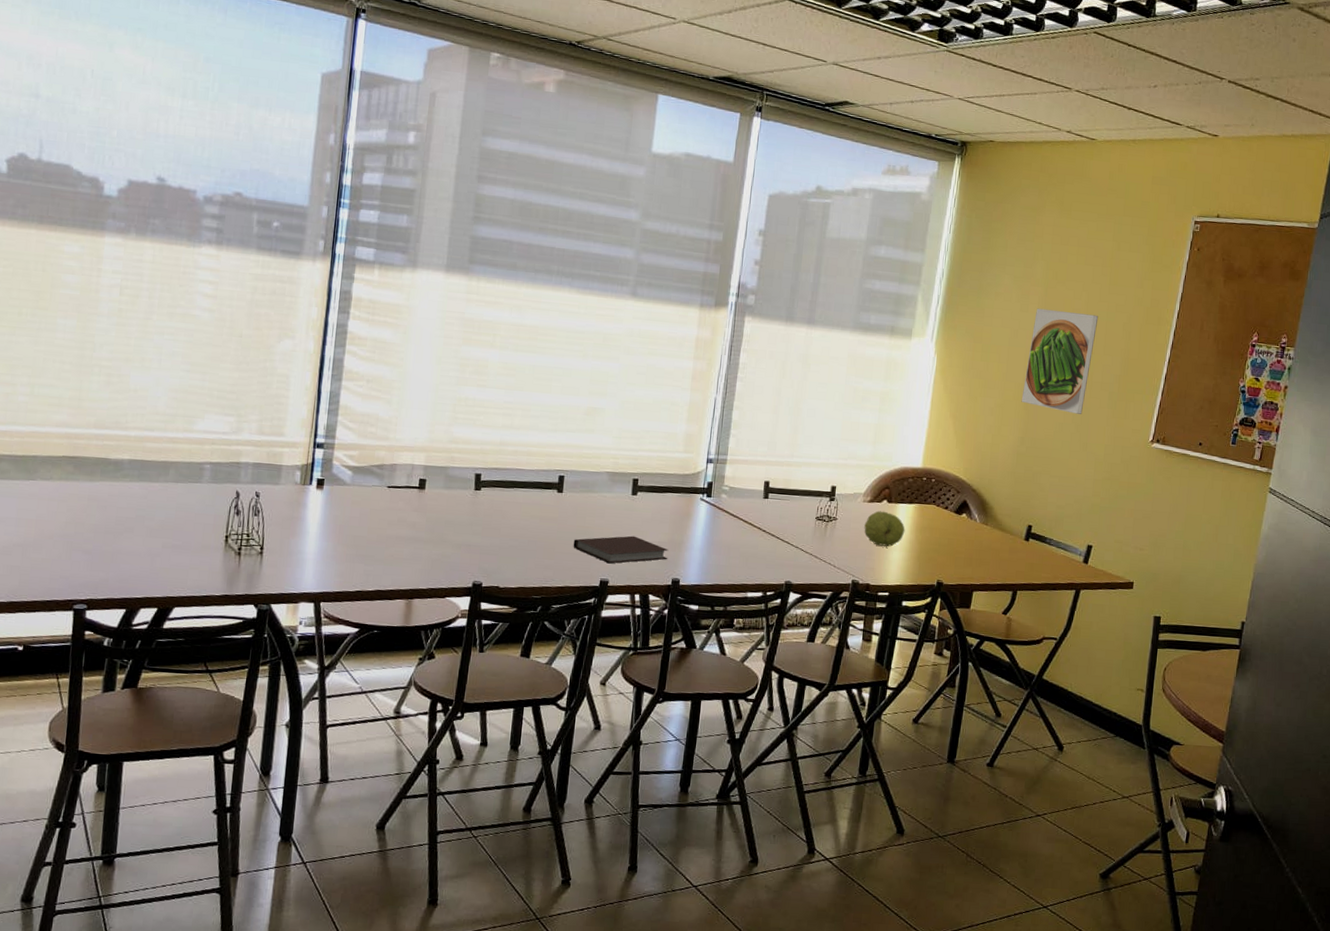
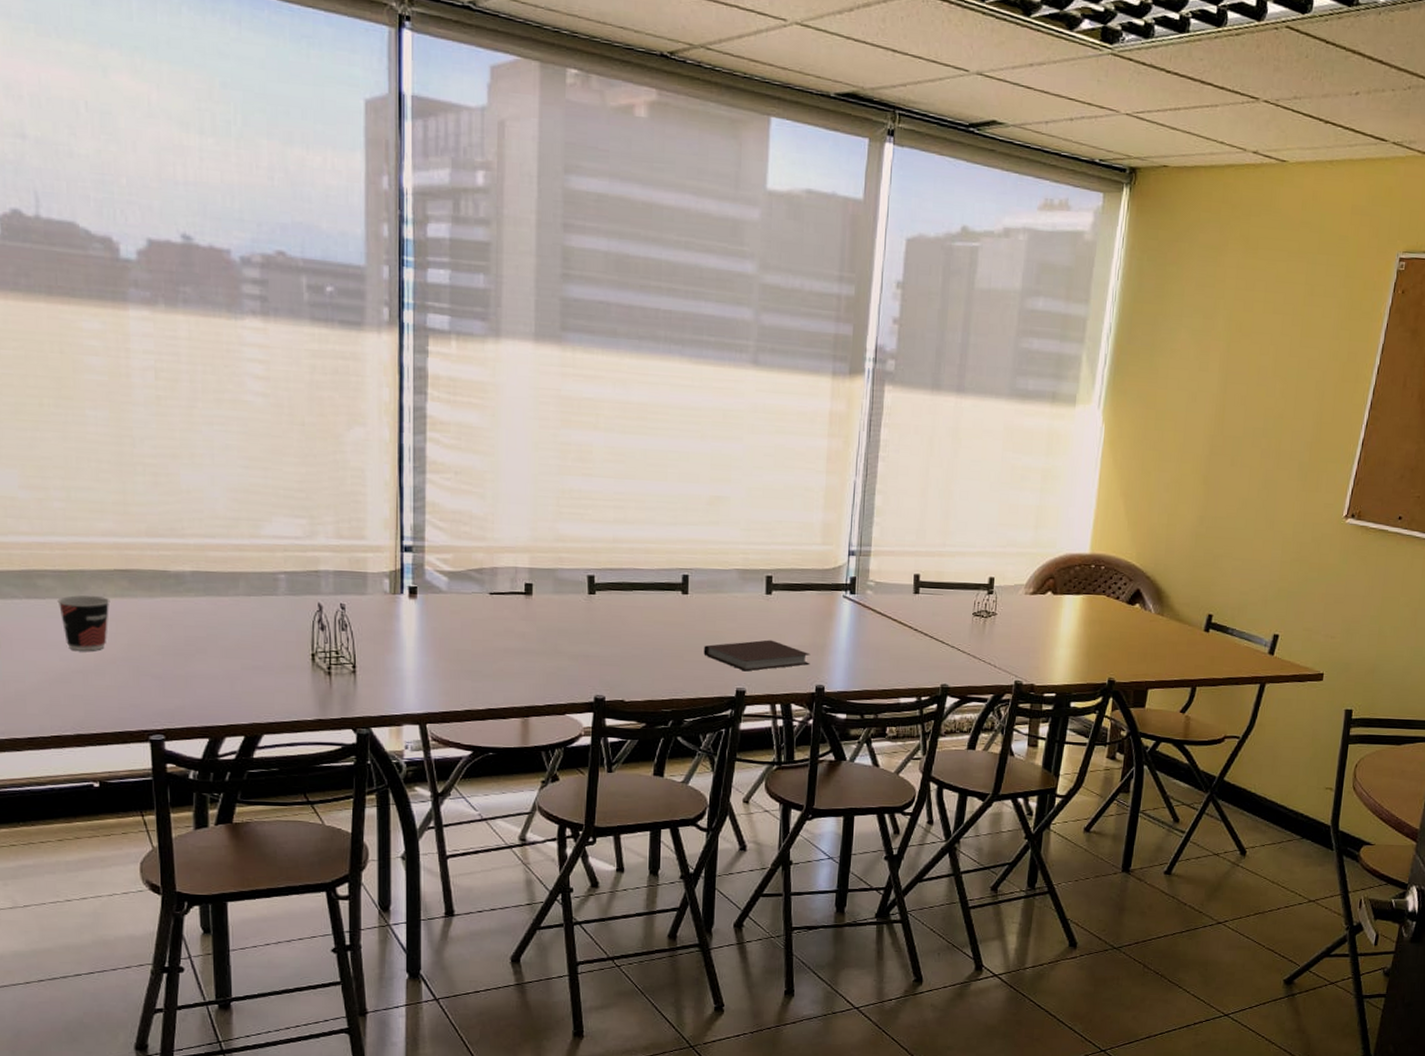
cup: none [9,477,56,527] -> present [57,595,110,651]
fruit: present [864,510,905,547] -> none [1026,603,1072,643]
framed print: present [1021,308,1099,414] -> none [1200,366,1288,488]

